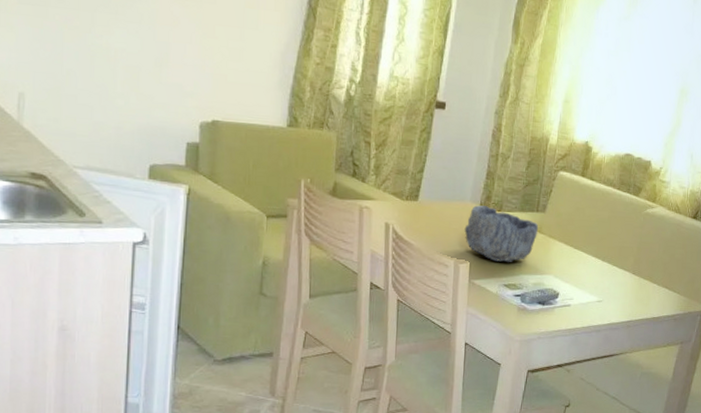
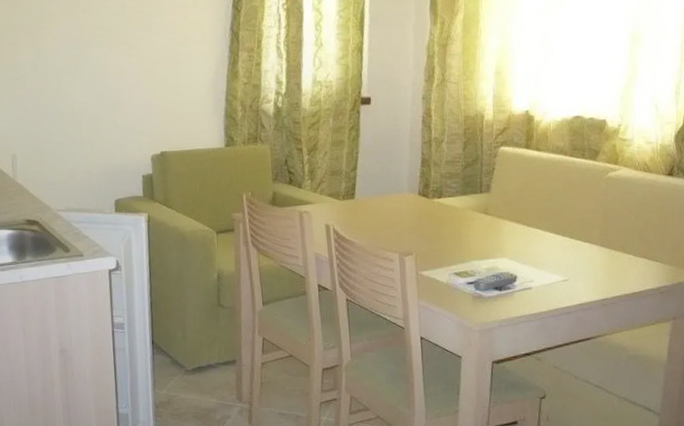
bowl: present [464,205,539,262] -> none [405,194,485,250]

